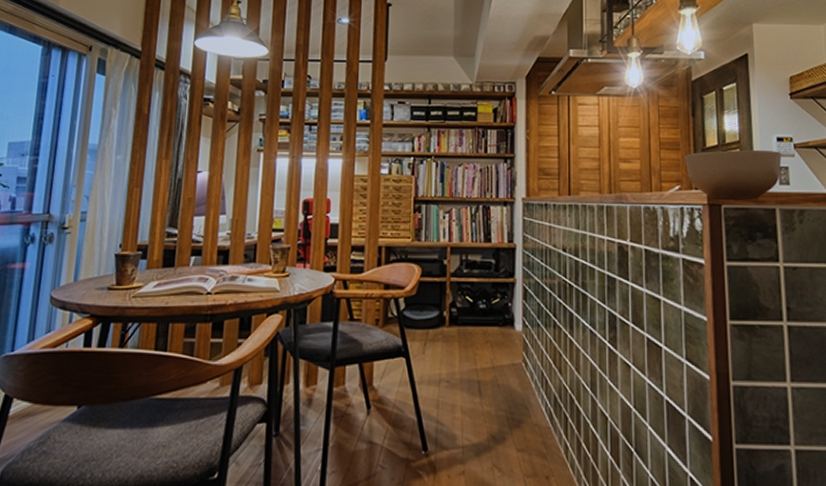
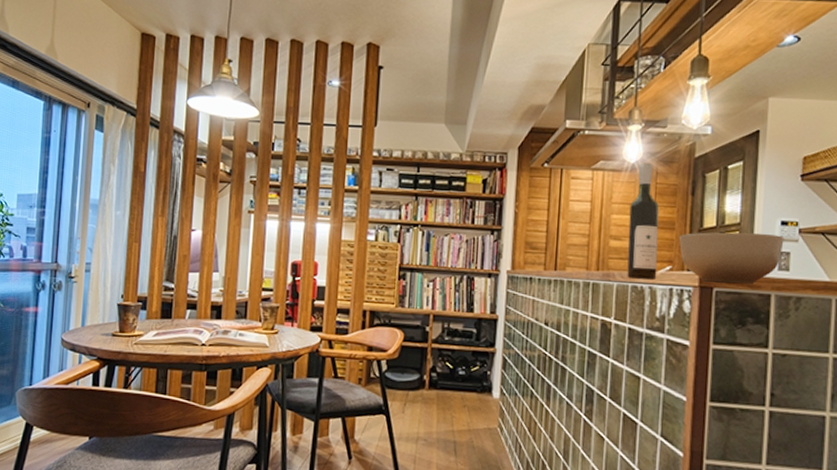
bottle: none [636,87,667,201] -> present [627,162,660,281]

